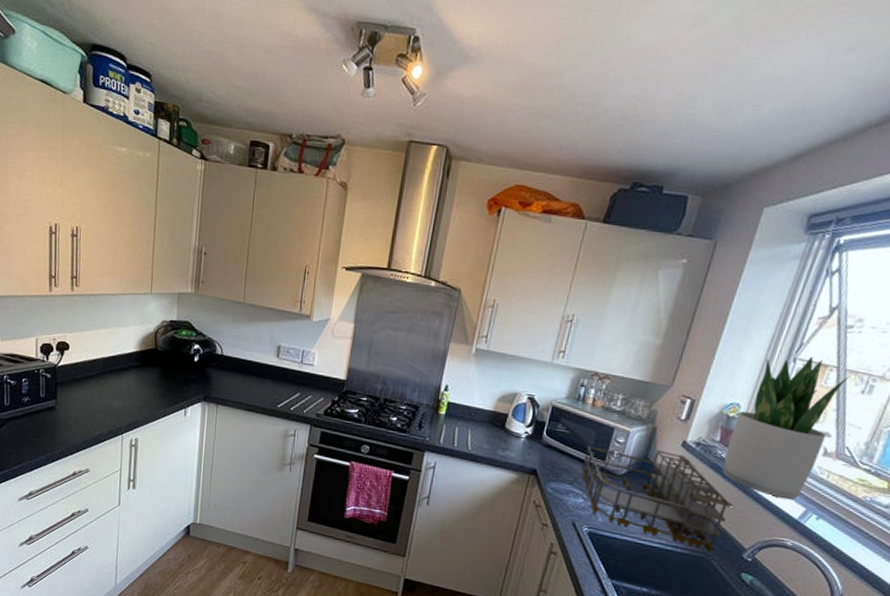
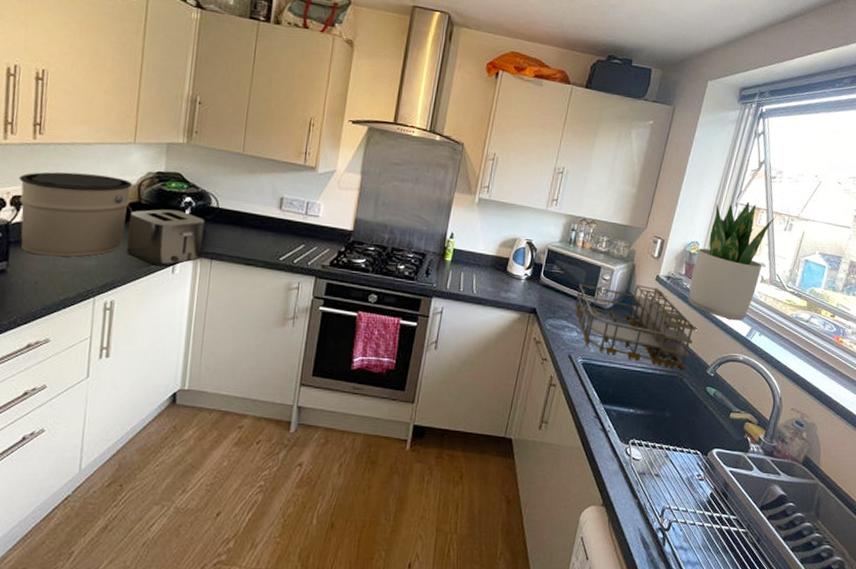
bucket: none [61,320,152,398] -> present [18,171,134,257]
toaster: none [147,355,211,409] -> present [126,209,205,266]

